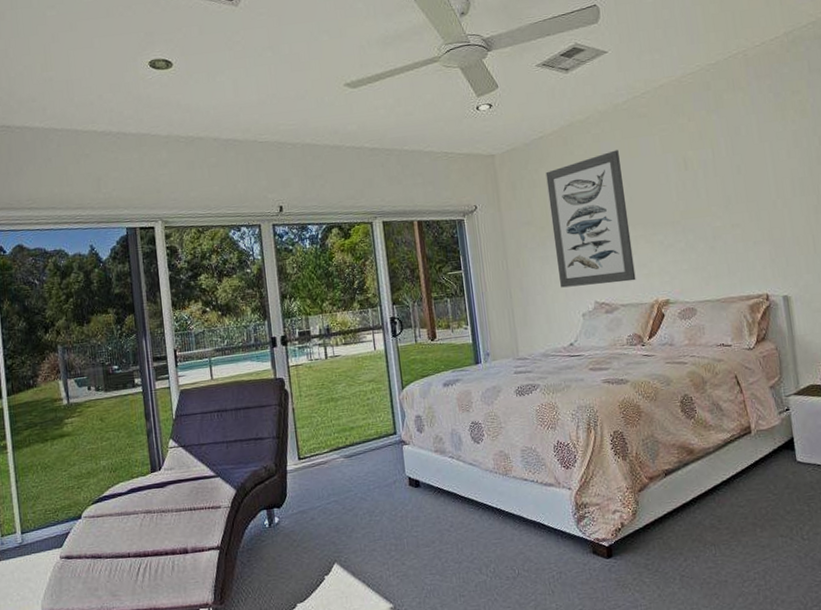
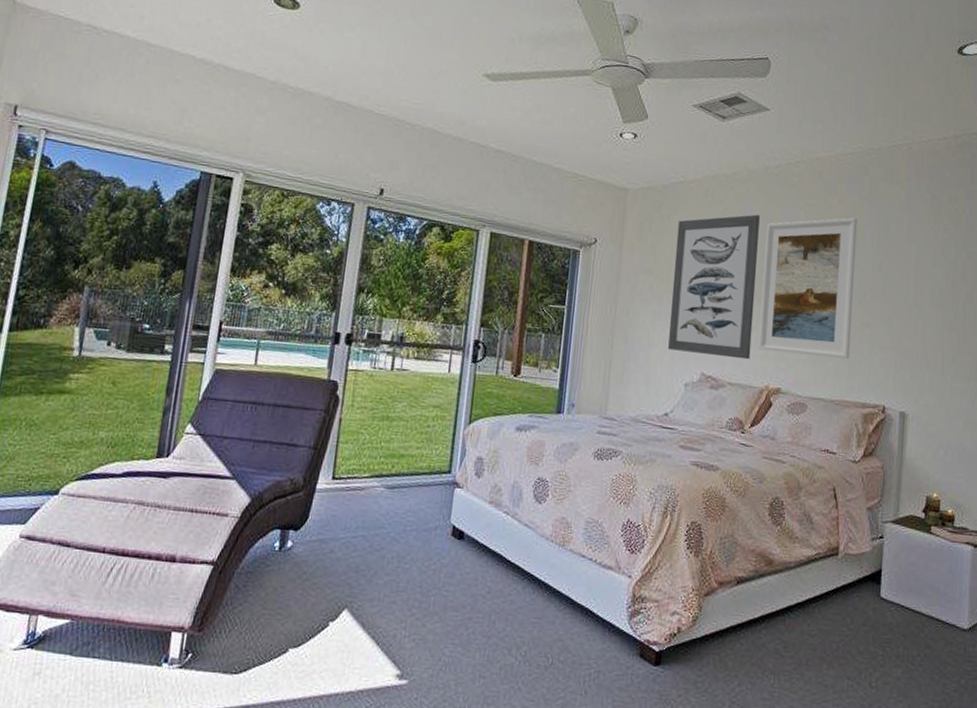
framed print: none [626,131,727,270] -> present [758,217,857,359]

